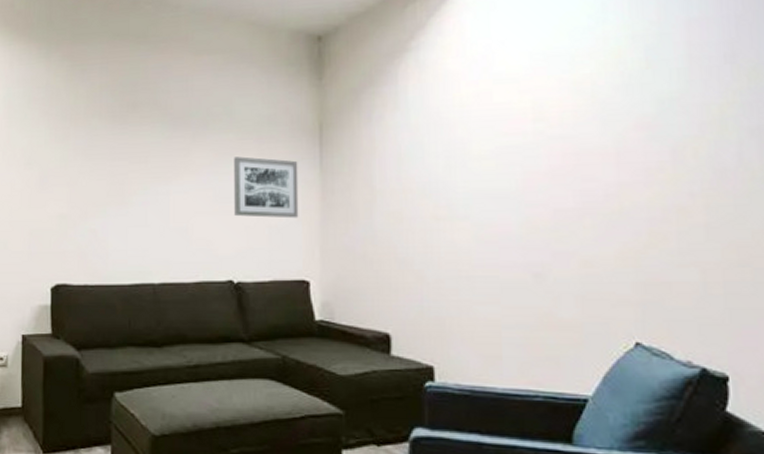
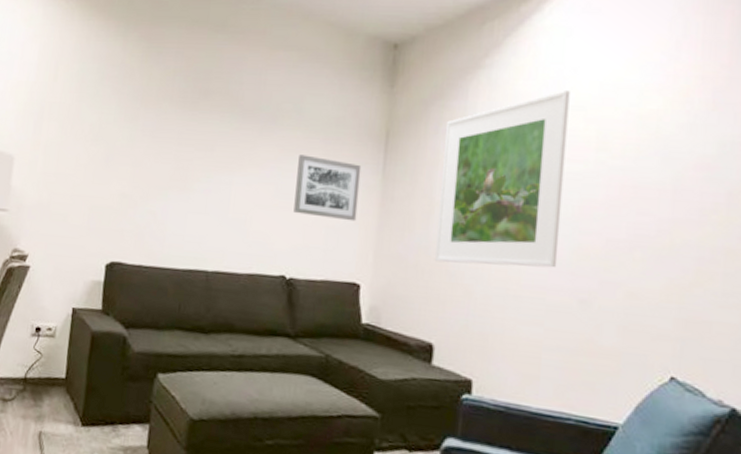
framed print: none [378,64,507,251] -> present [435,91,570,268]

